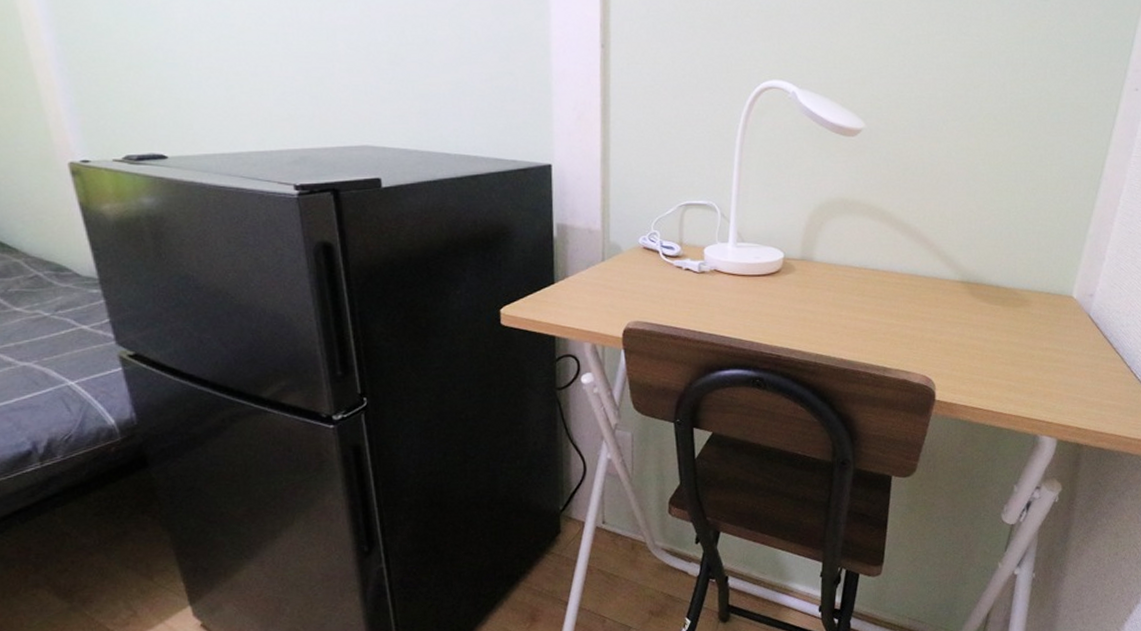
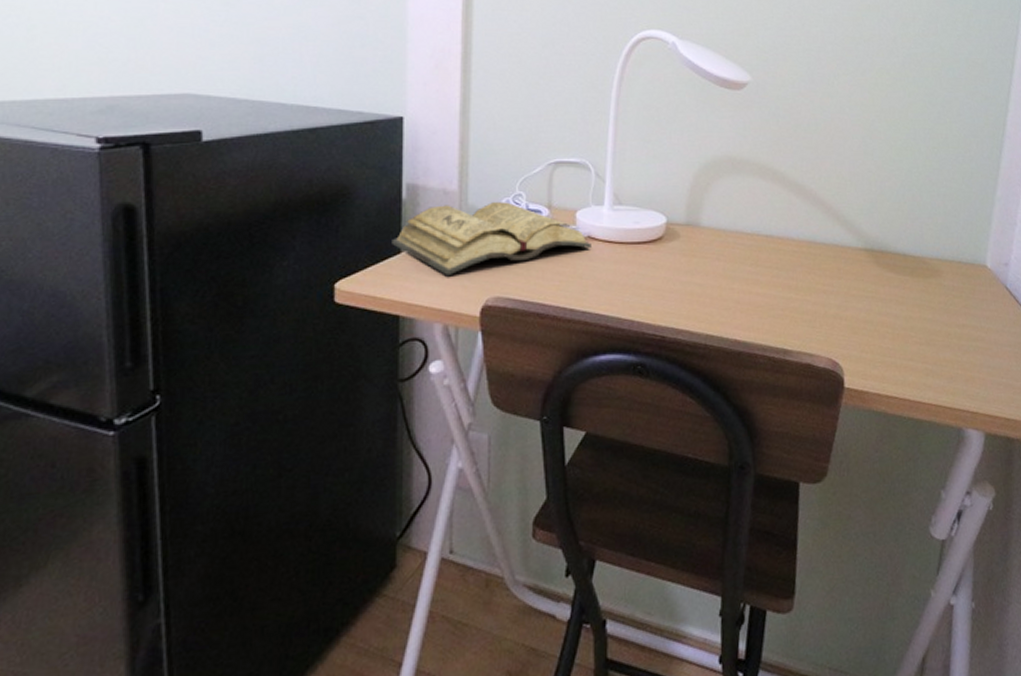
diary: none [546,240,718,304] -> present [392,202,592,277]

